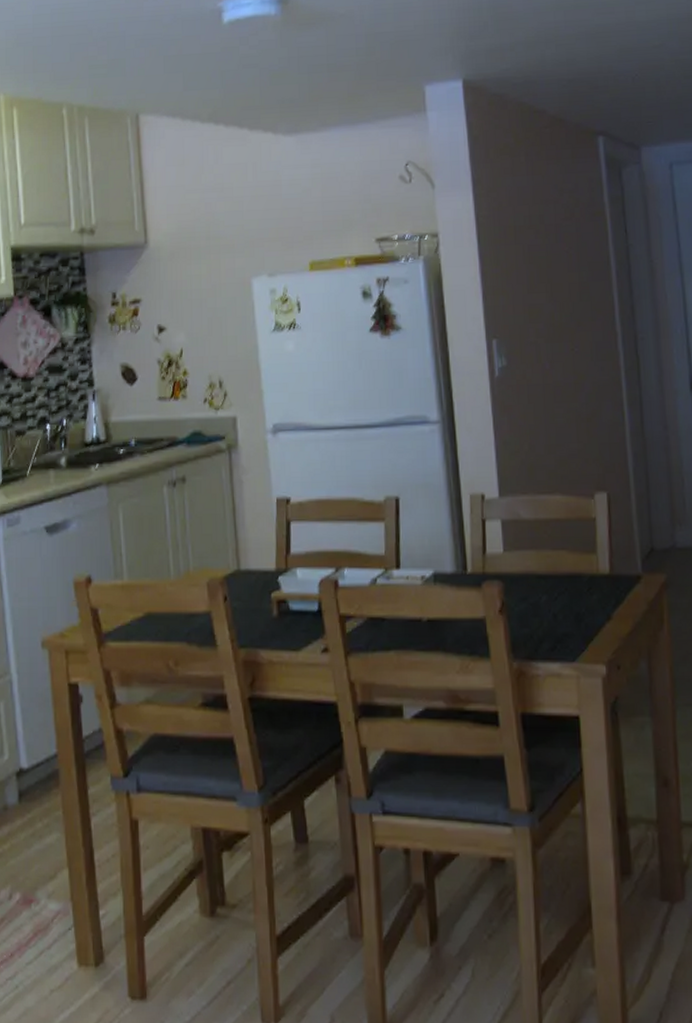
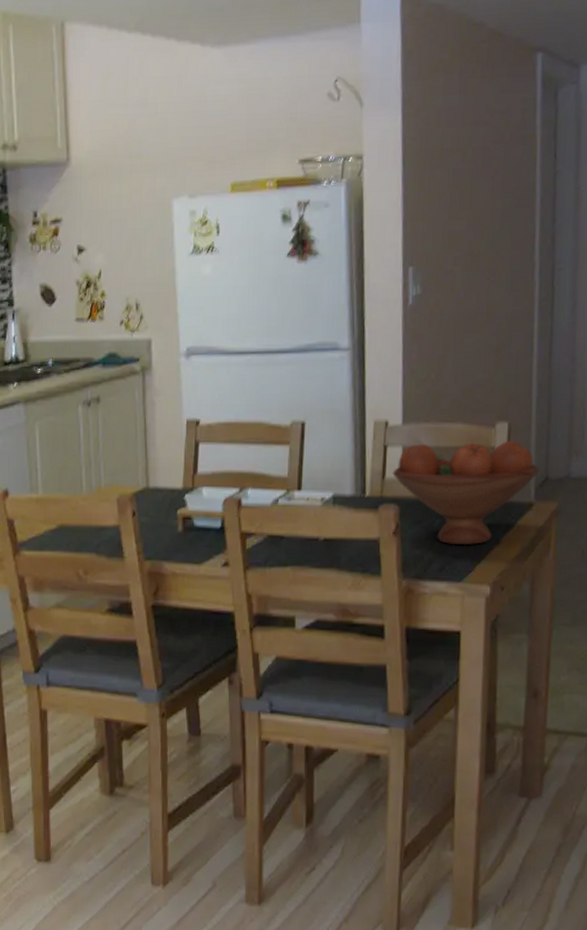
fruit bowl: none [493,511,644,622] -> present [392,440,540,545]

